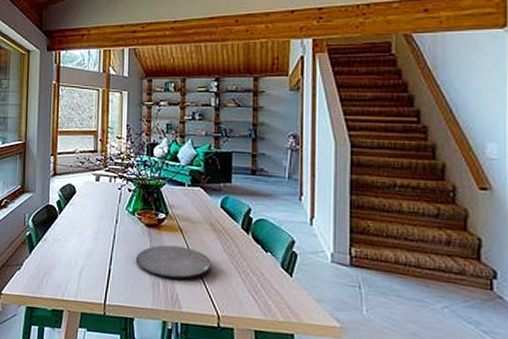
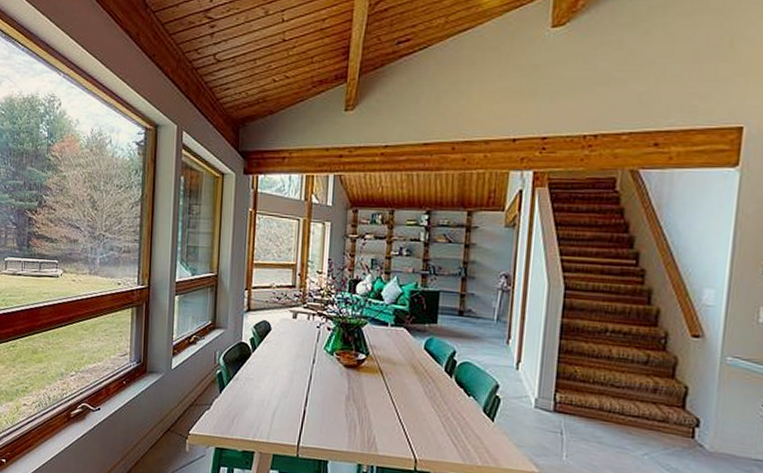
plate: present [135,245,212,280] -> none [332,386,412,423]

